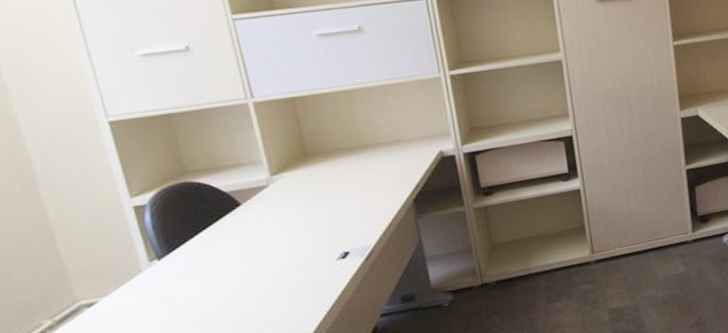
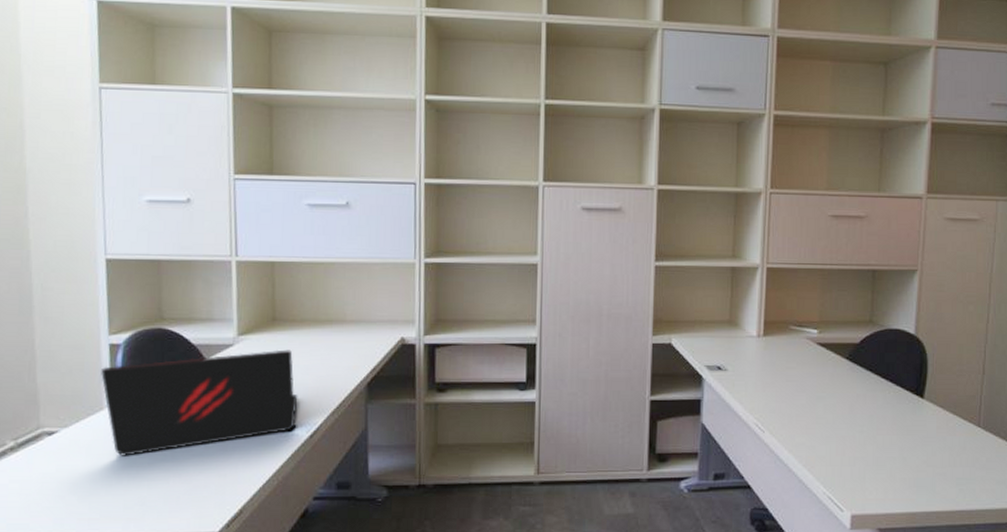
laptop: none [130,181,348,313] -> present [101,349,298,456]

